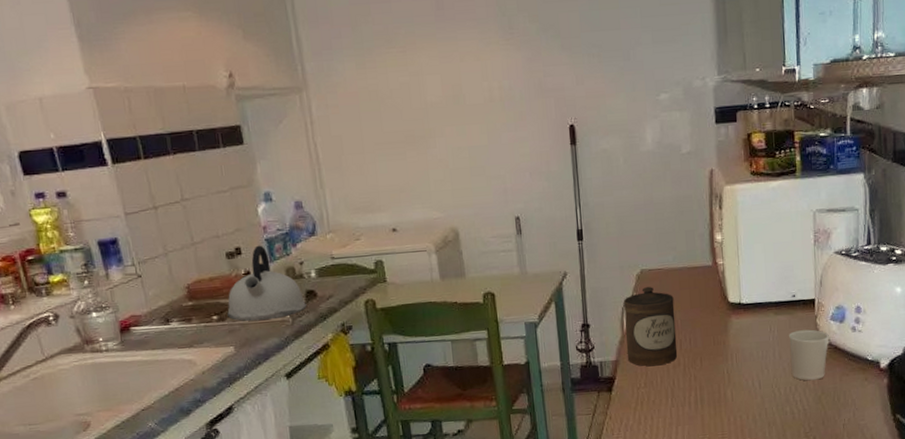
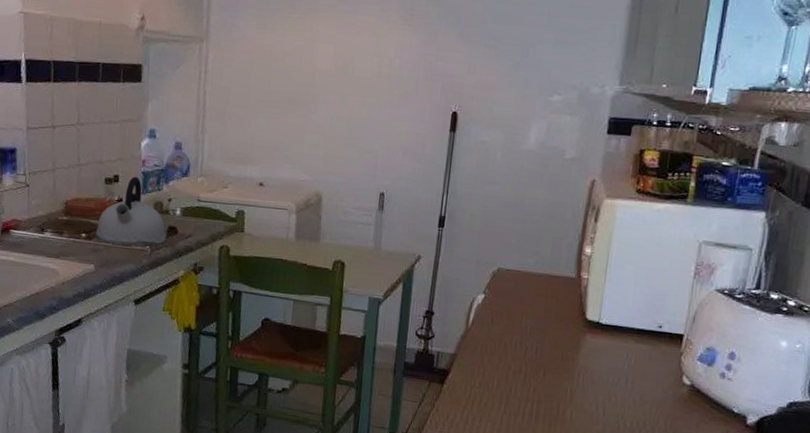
canister: present [623,287,678,366] -> none [466,286,528,369]
cup: present [789,329,829,381] -> none [642,363,693,421]

